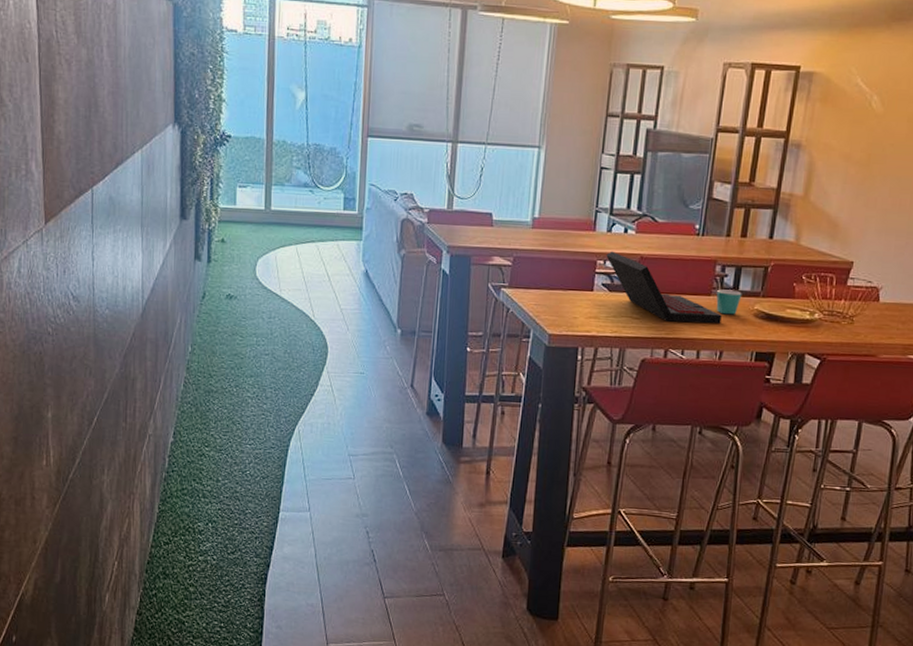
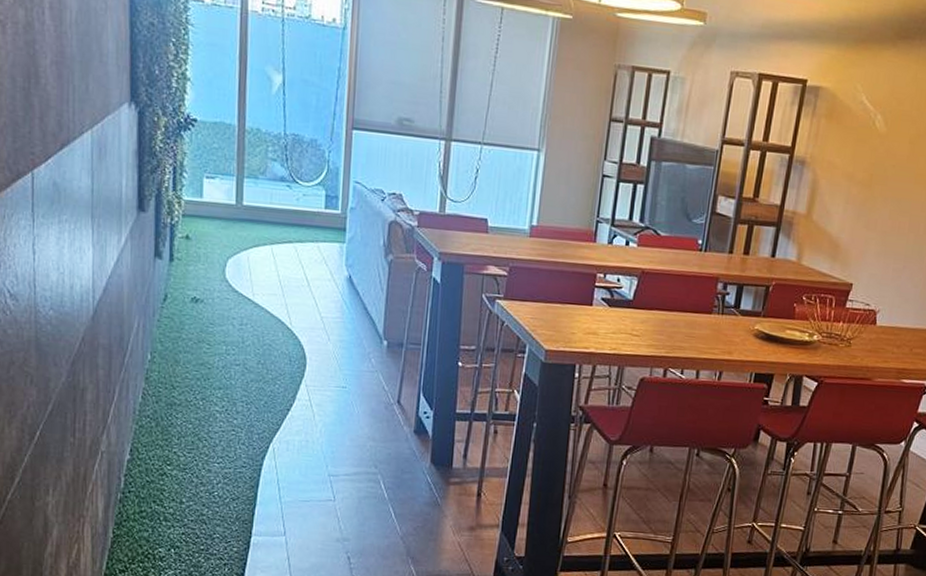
laptop: present [606,251,722,324] -> none [606,264,722,343]
mug: present [716,289,742,315] -> none [717,307,743,335]

